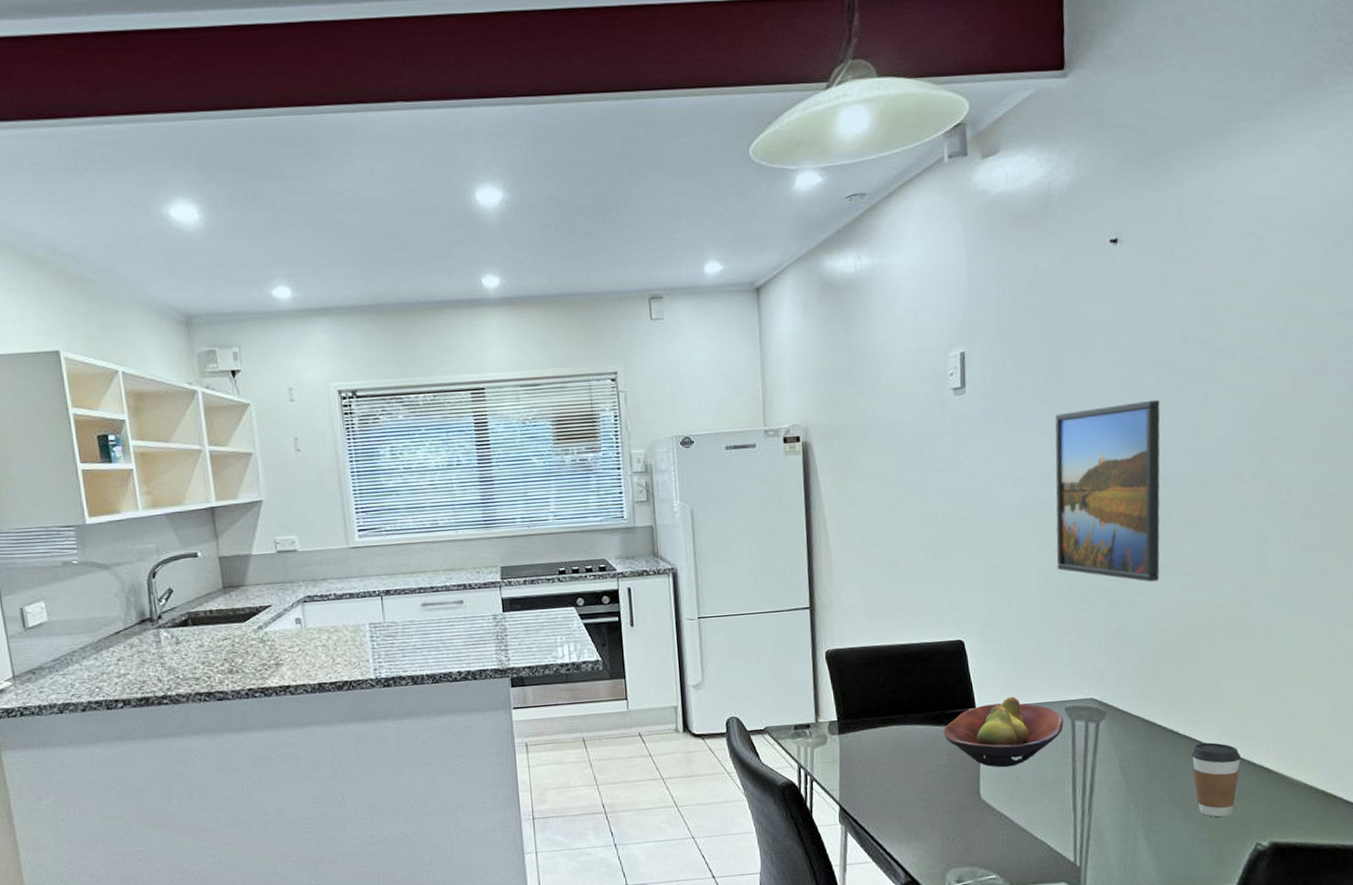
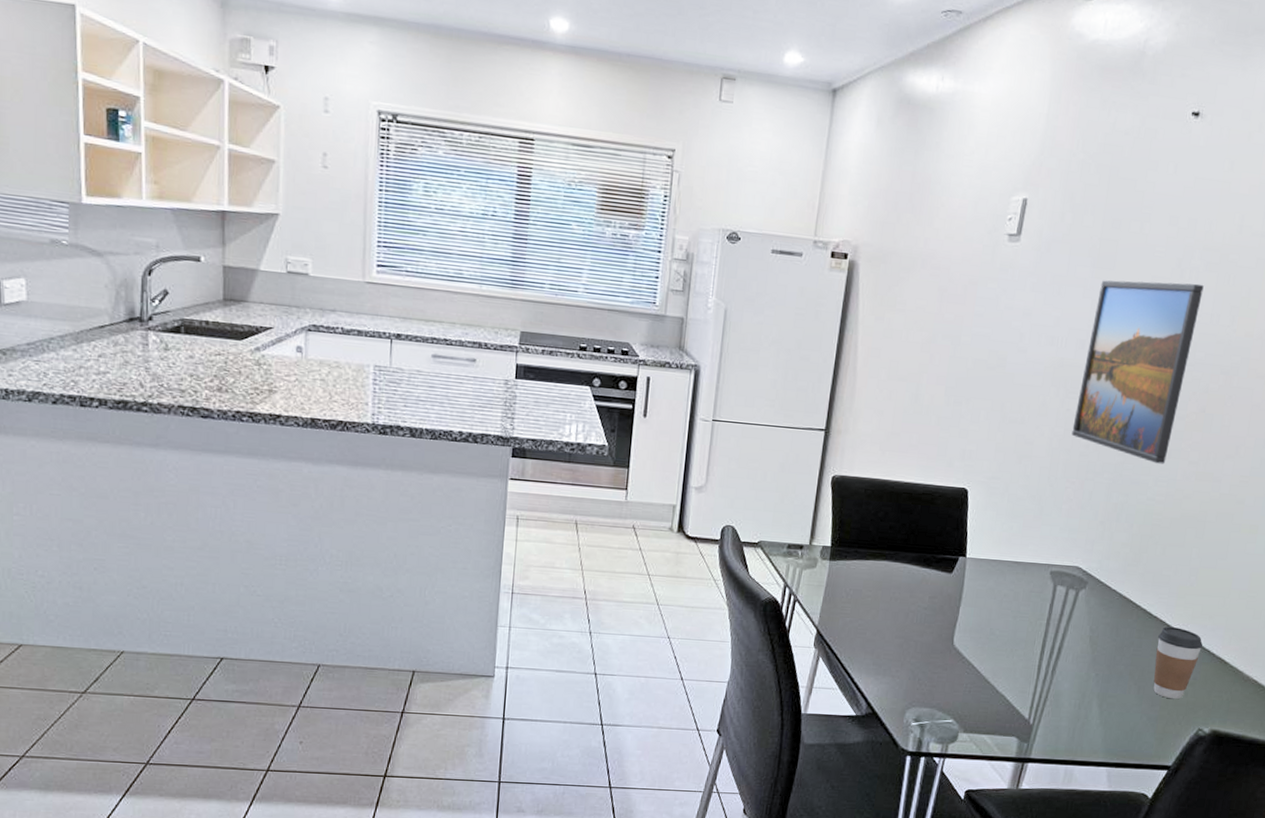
fruit bowl: present [944,696,1063,768] -> none [931,551,1046,620]

